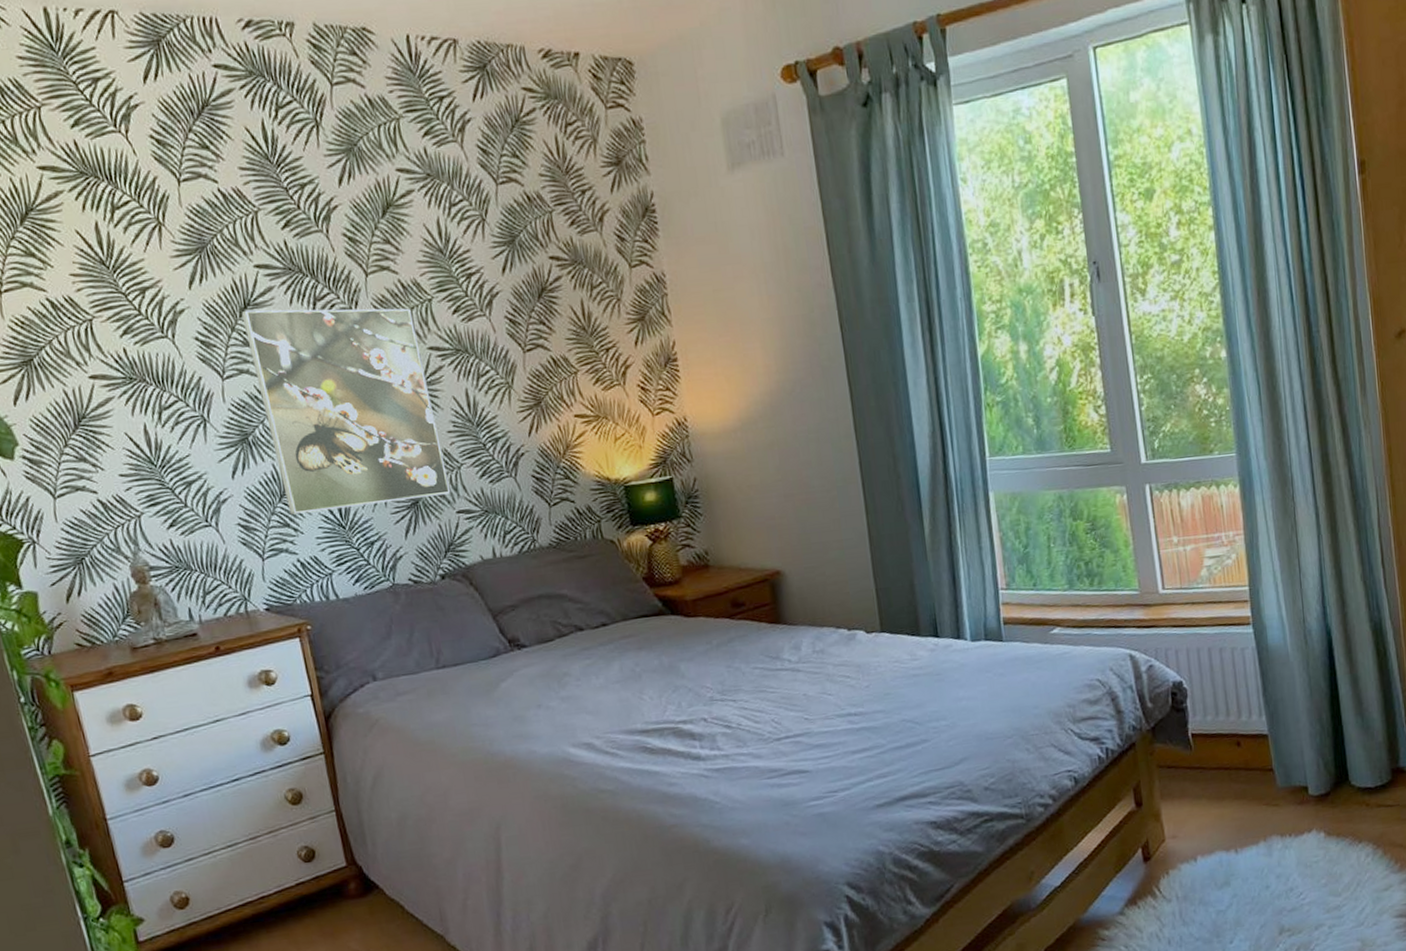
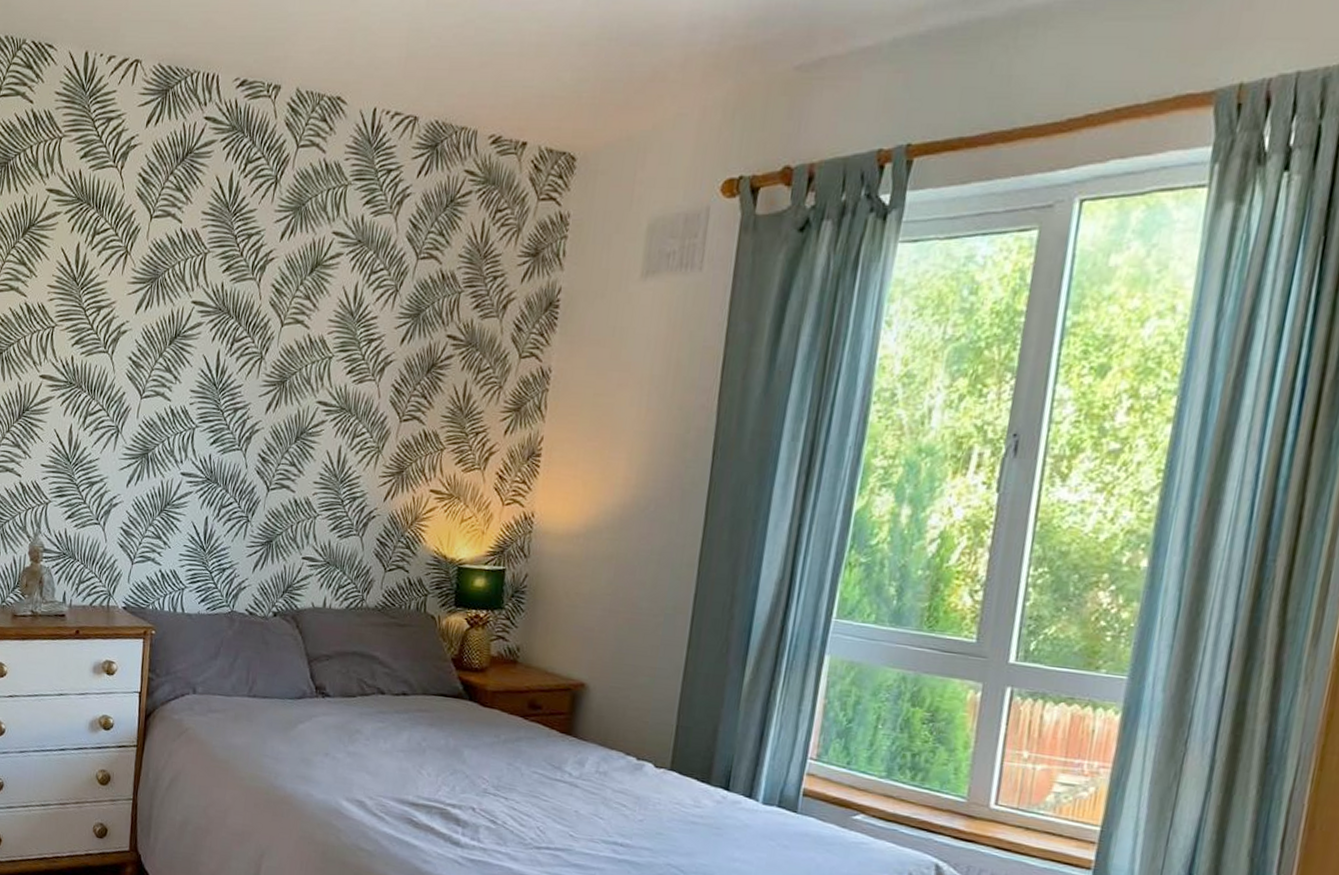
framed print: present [241,308,451,515] -> none [164,339,312,540]

